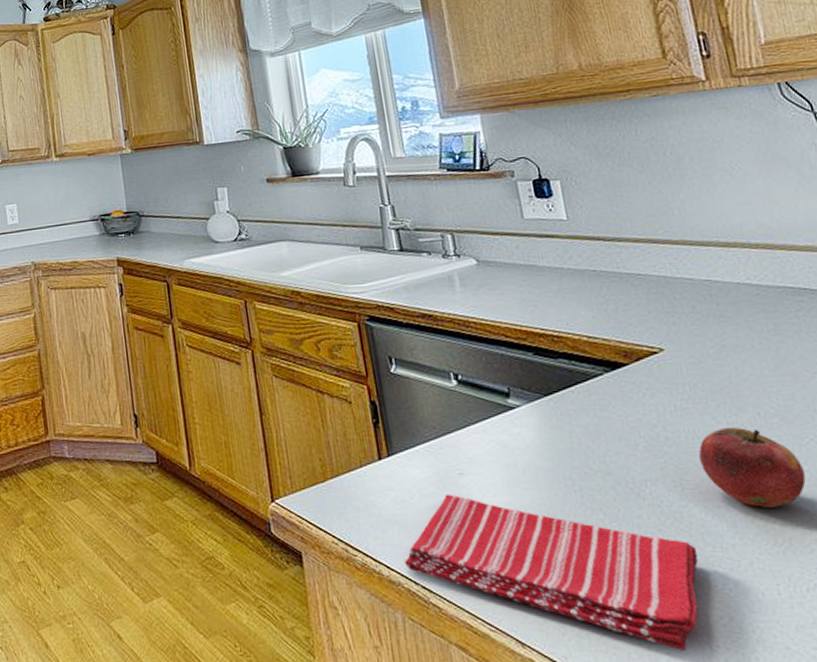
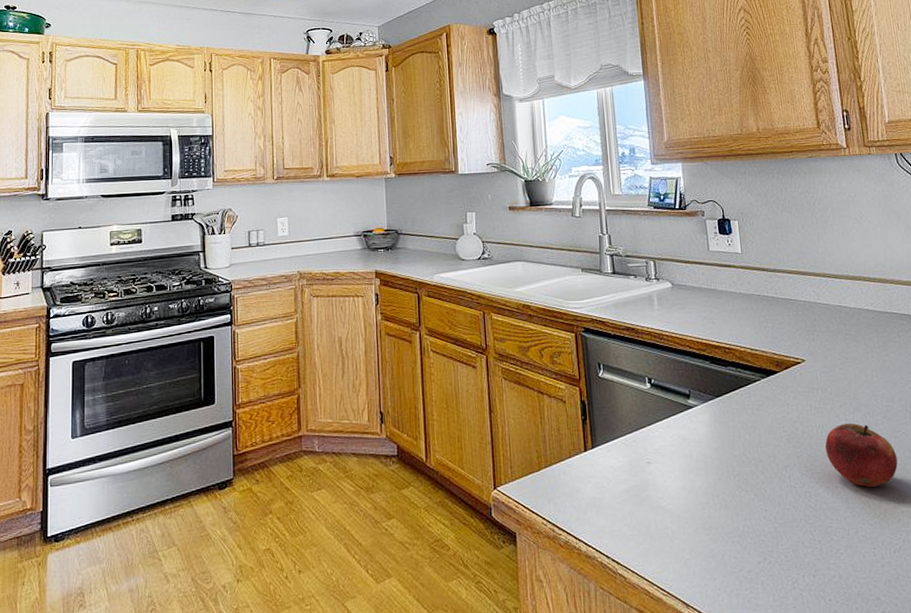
dish towel: present [404,494,698,651] -> none [599,480,820,605]

